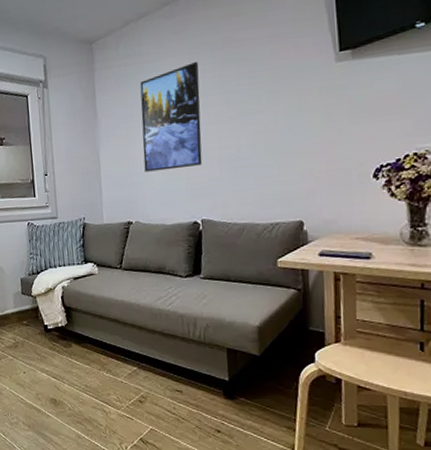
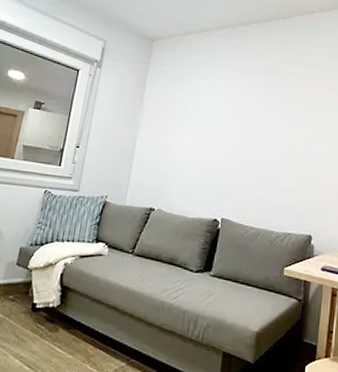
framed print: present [140,61,203,172] -> none [177,78,244,168]

